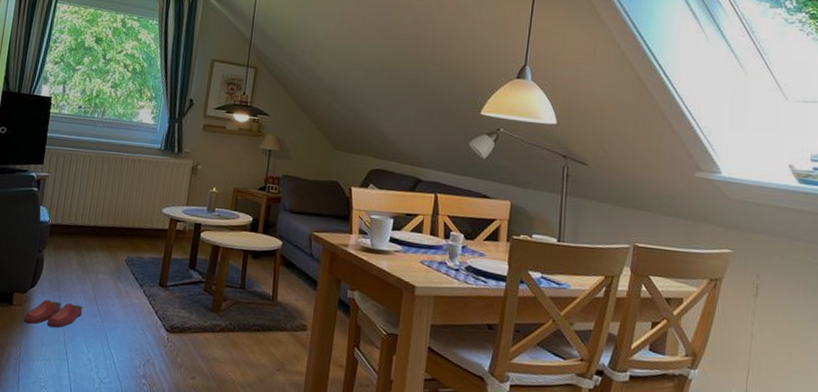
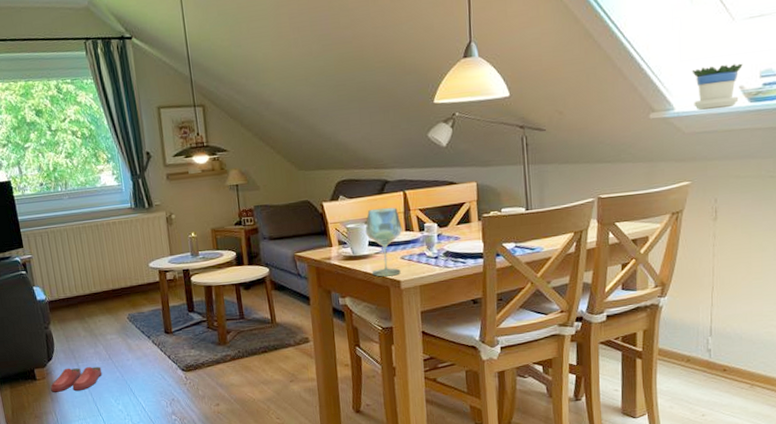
wine glass: none [387,204,428,280] -> present [365,207,402,277]
flowerpot: none [741,138,794,184] -> present [692,63,743,111]

